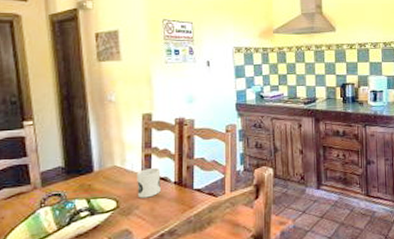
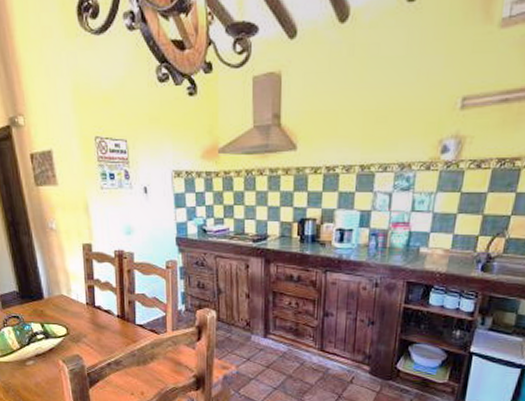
mug: present [137,168,161,198] -> none [82,300,105,328]

